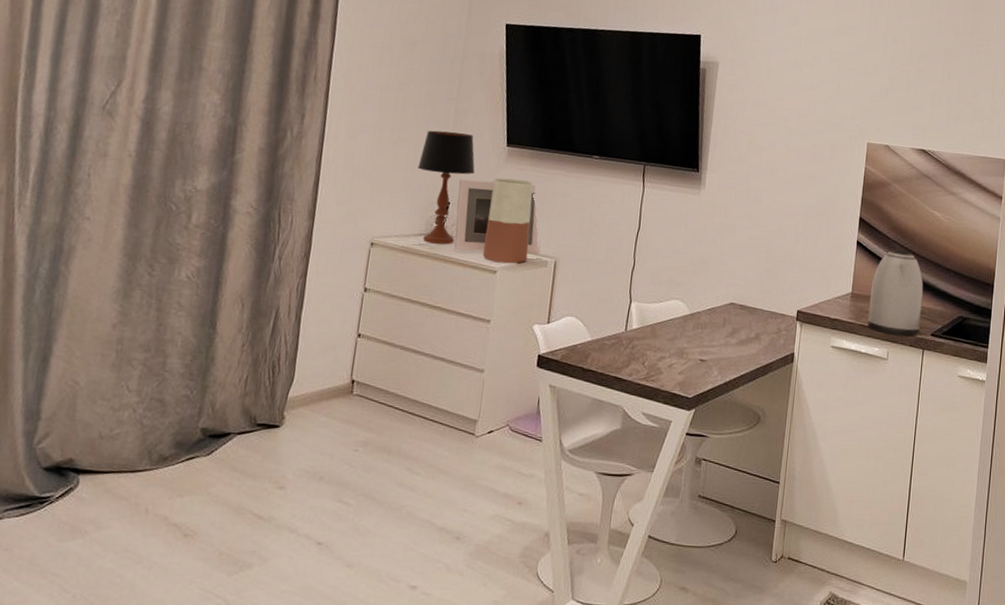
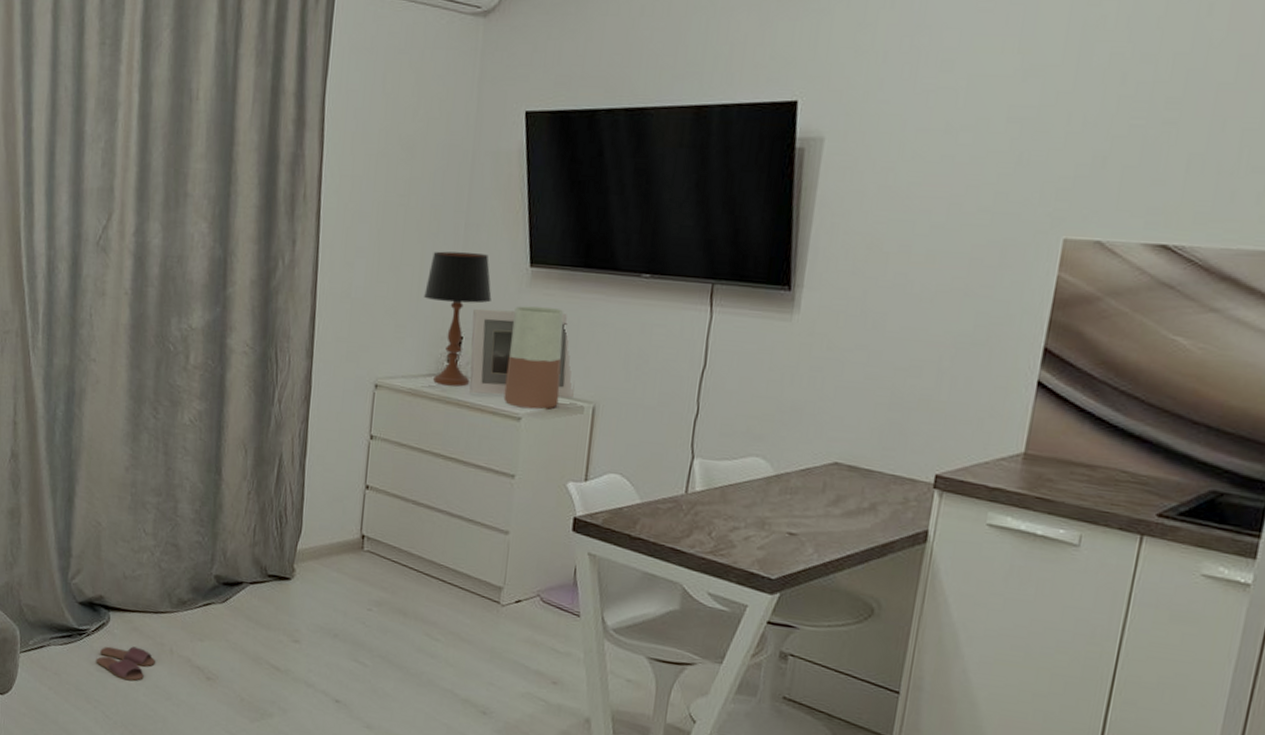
slippers: none [57,510,128,547] -> present [96,646,155,681]
kettle: present [867,250,924,338] -> none [1048,394,1150,518]

